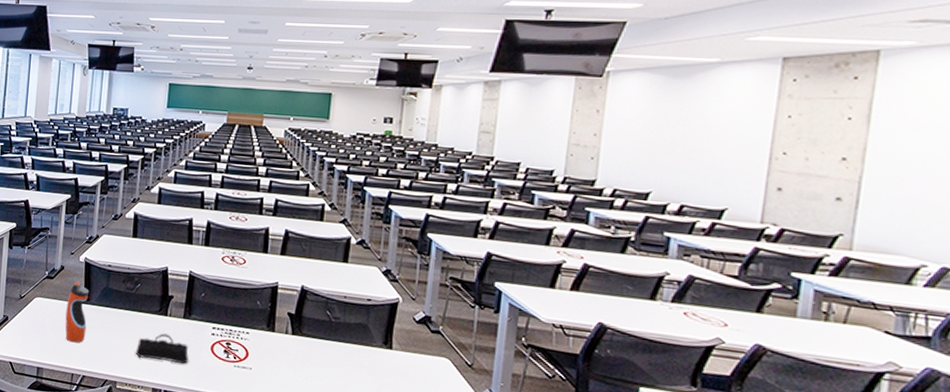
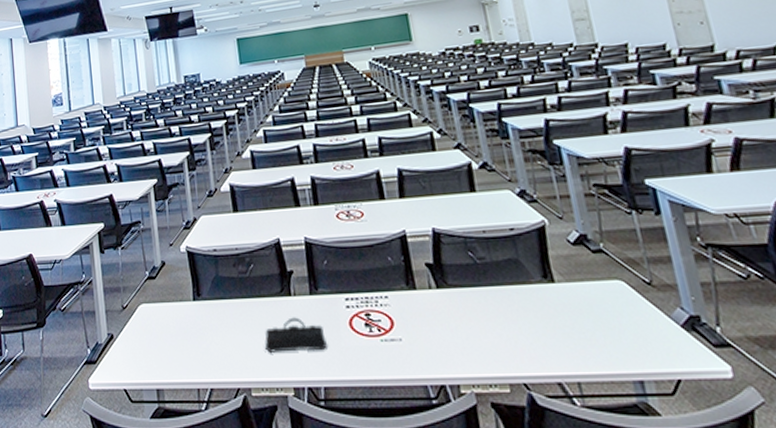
water bottle: present [65,281,90,343] -> none [176,276,205,351]

